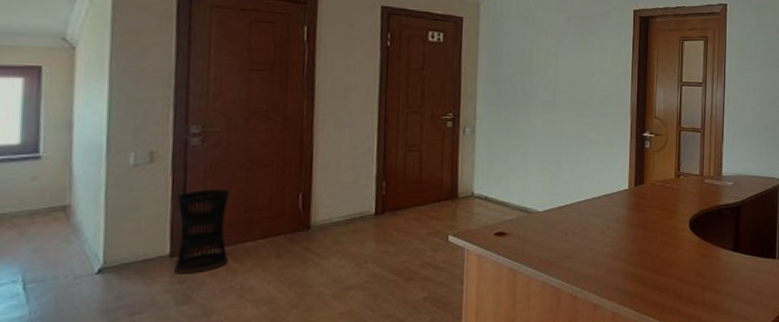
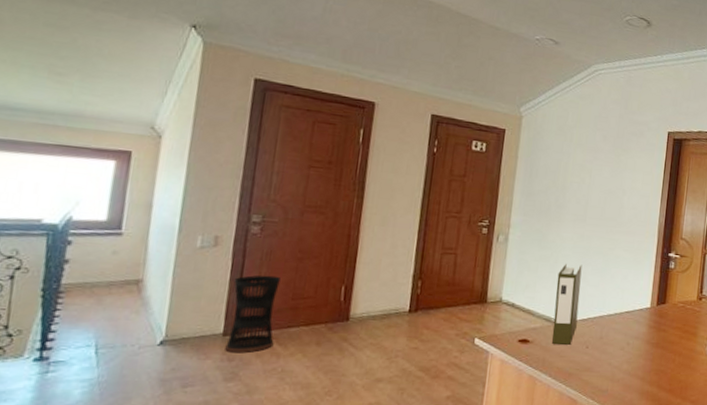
binder: none [529,151,556,234] -> present [552,263,582,345]

